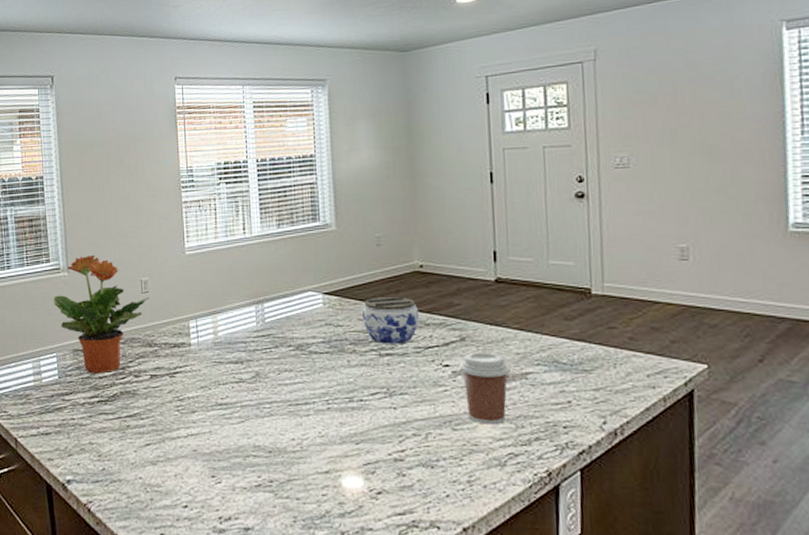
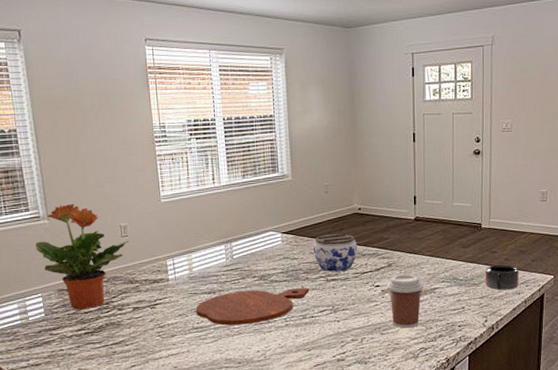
cutting board: none [220,362,358,405] -> present [195,288,310,326]
mug: none [599,345,653,381] -> present [485,264,520,290]

